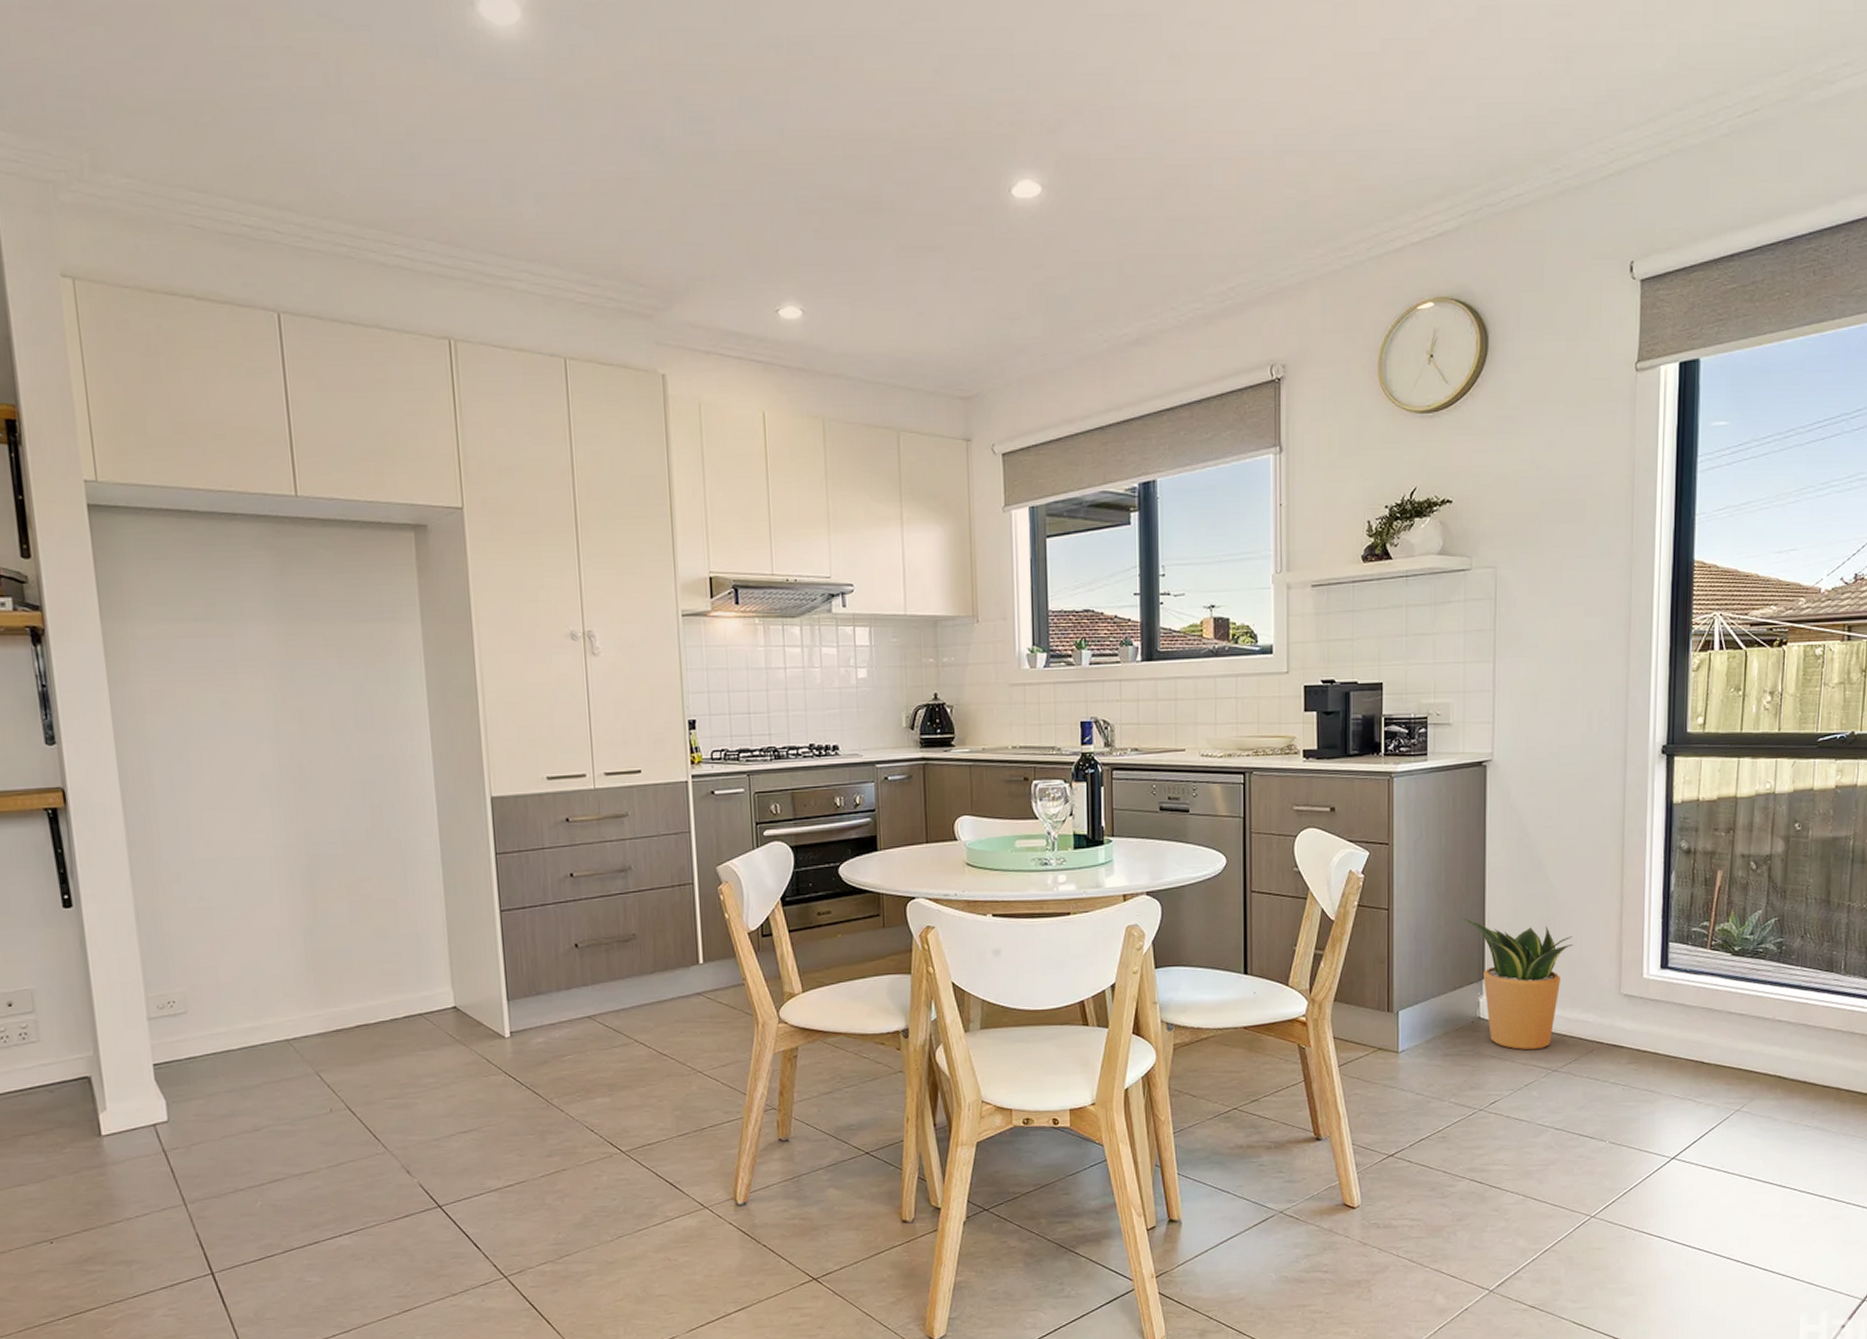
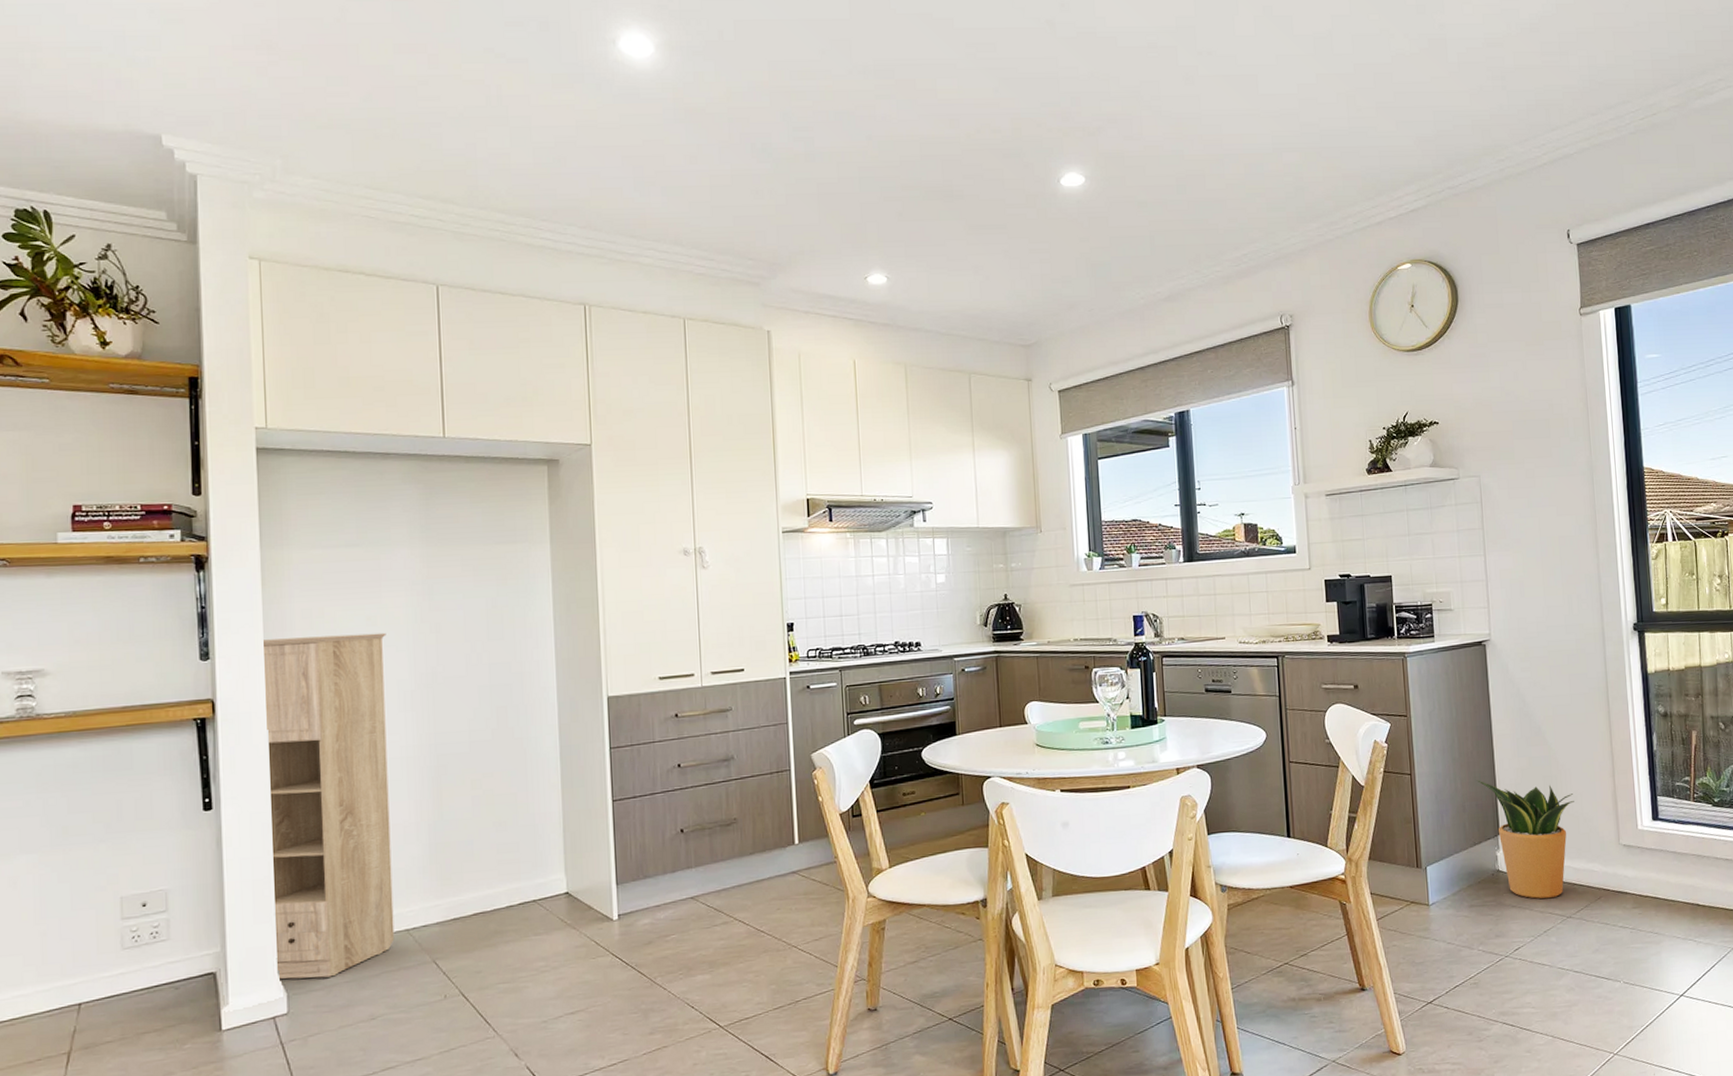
storage cabinet: none [112,719,275,1087] -> present [263,632,395,980]

